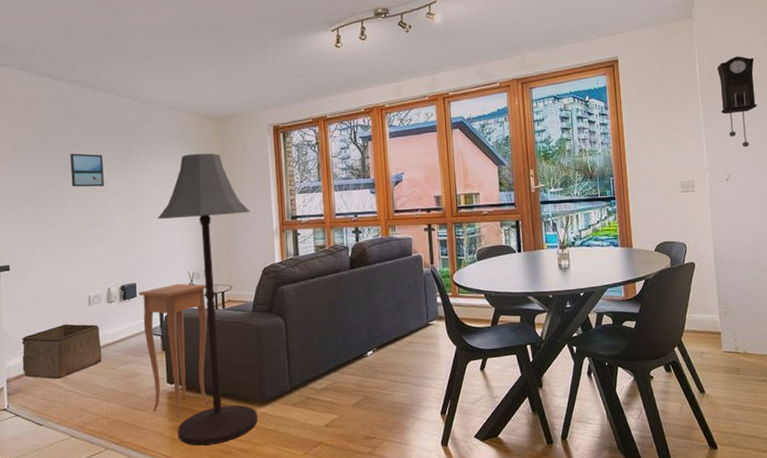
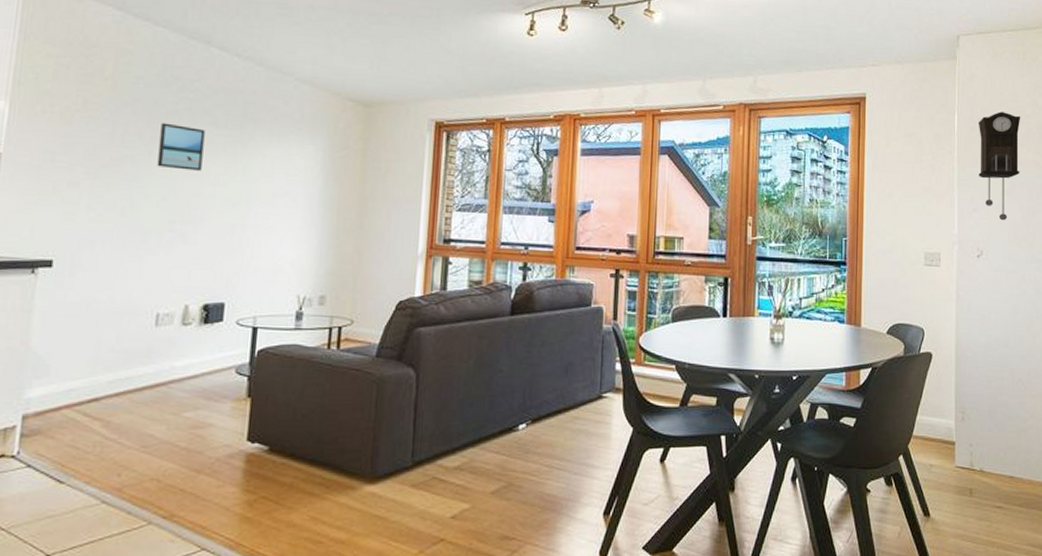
storage bin: present [21,324,102,379] -> none [47,347,165,421]
side table: present [138,283,209,418] -> none [222,309,320,489]
floor lamp: present [157,153,258,446] -> none [252,143,391,530]

